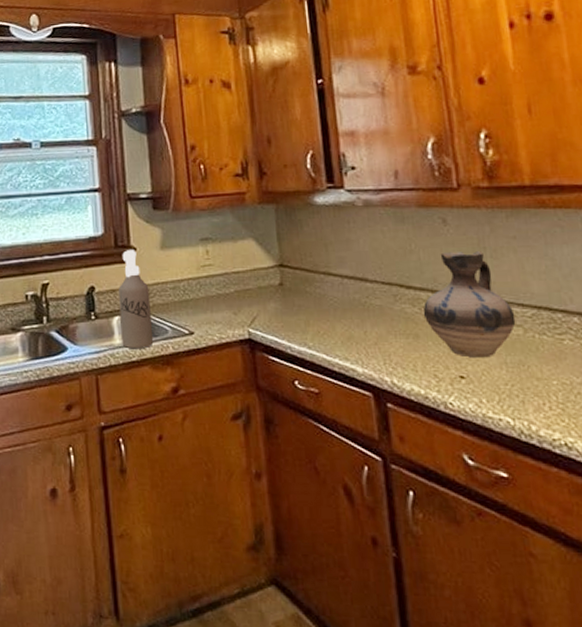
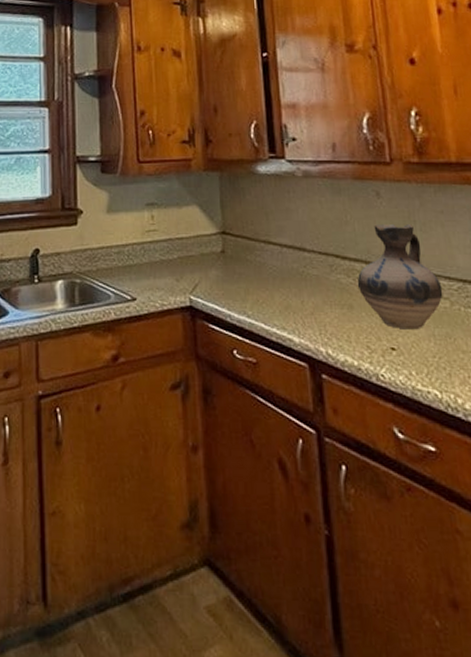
spray bottle: present [118,250,154,349] -> none [63,213,96,315]

